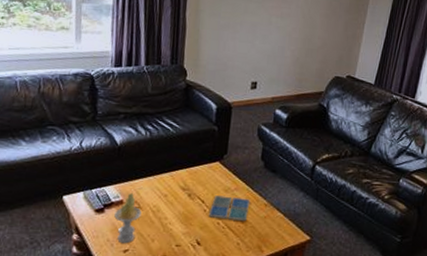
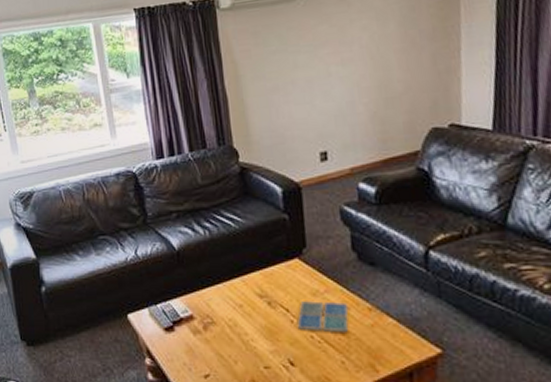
candle: present [114,193,142,244] -> none [186,306,217,368]

